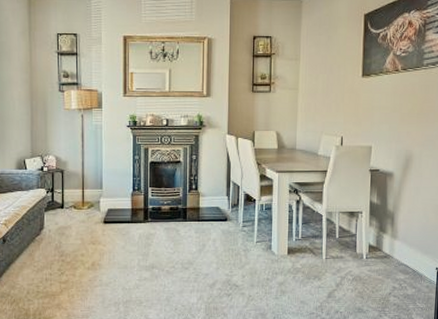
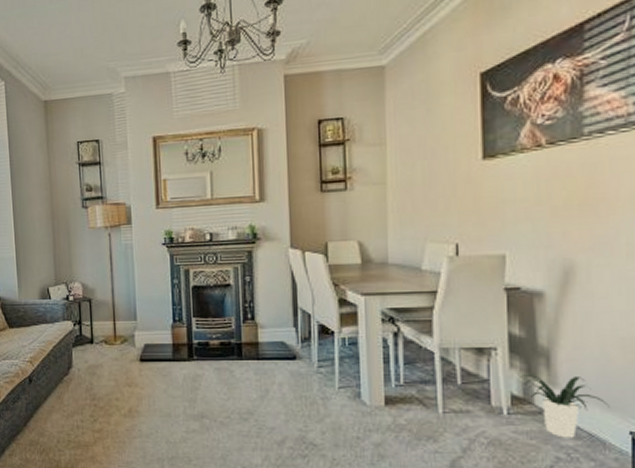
potted plant: none [375,231,426,274] -> present [519,375,610,438]

